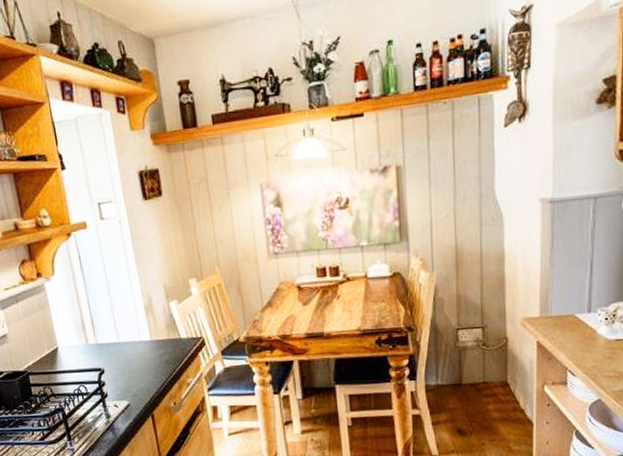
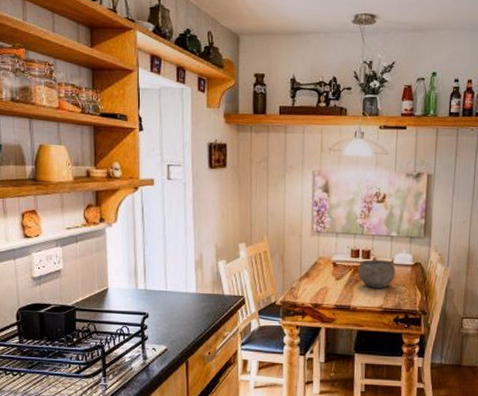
bowl: none [327,274,371,309] -> present [358,259,395,288]

